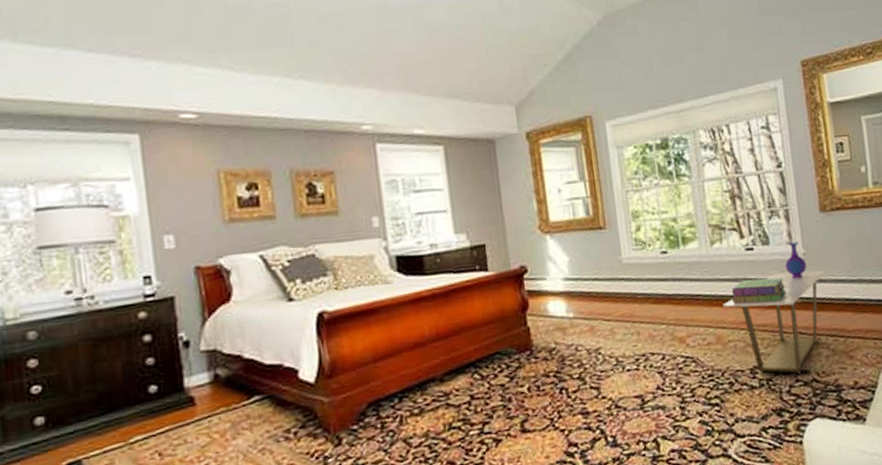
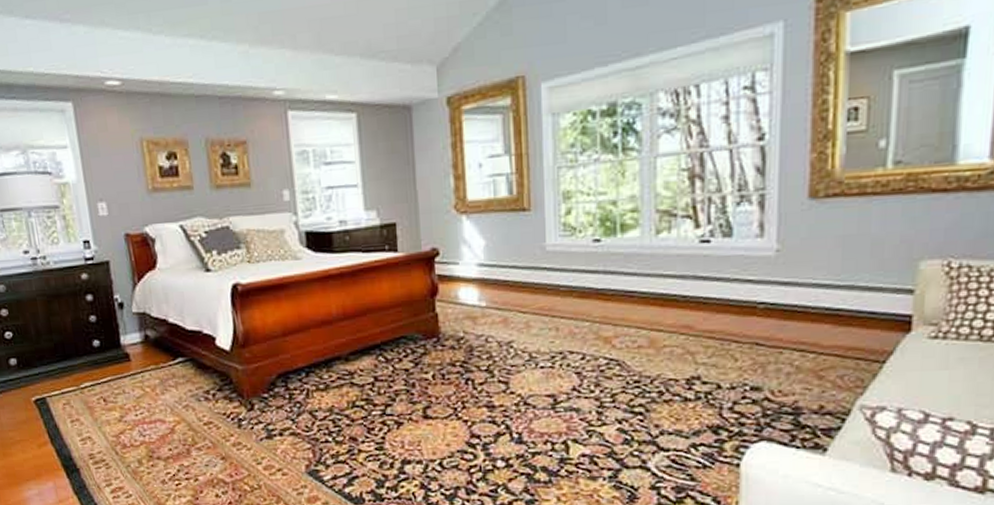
coffee table: present [722,270,826,374] -> none [662,271,804,389]
stack of books: present [731,277,787,304] -> none [673,277,747,306]
vase: present [785,242,807,279] -> none [749,235,778,280]

